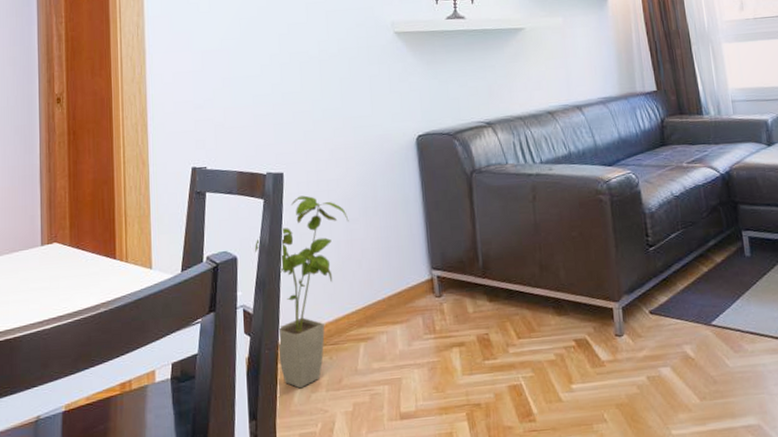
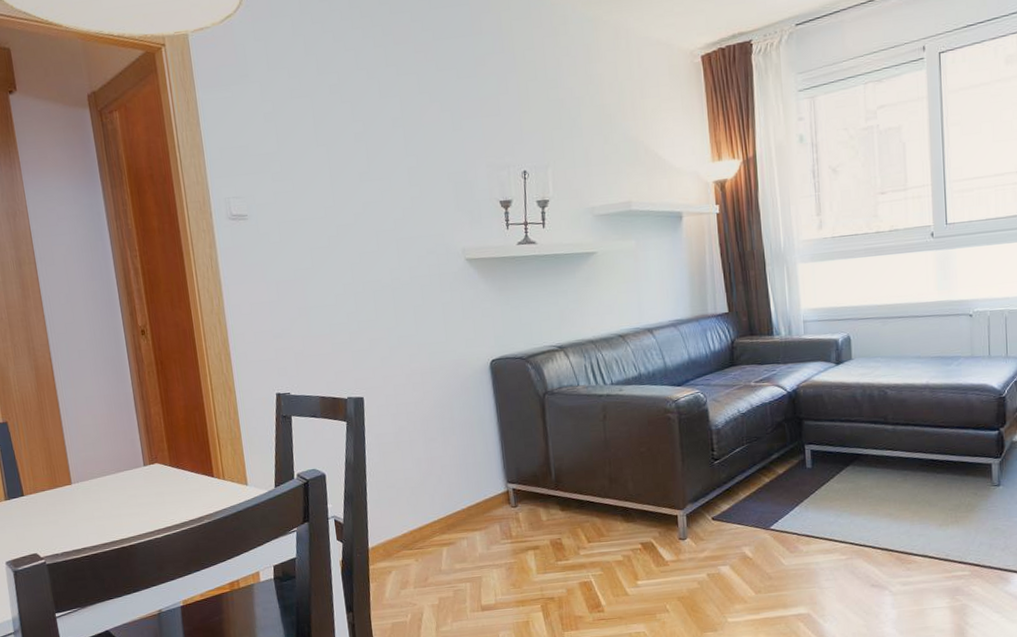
house plant: present [255,195,349,389] -> none [341,417,428,586]

